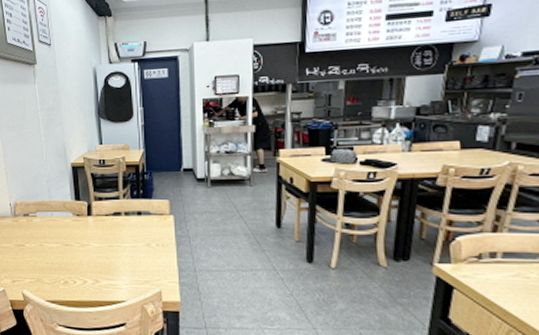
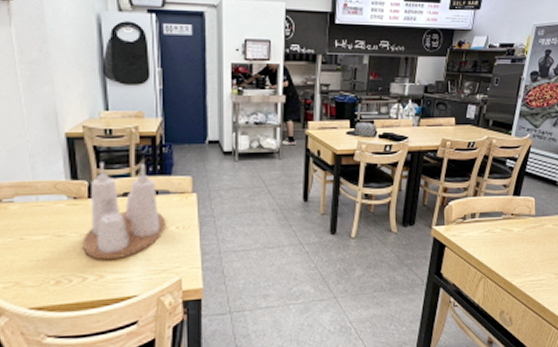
condiment set: none [83,186,148,269] -> present [83,162,167,261]

